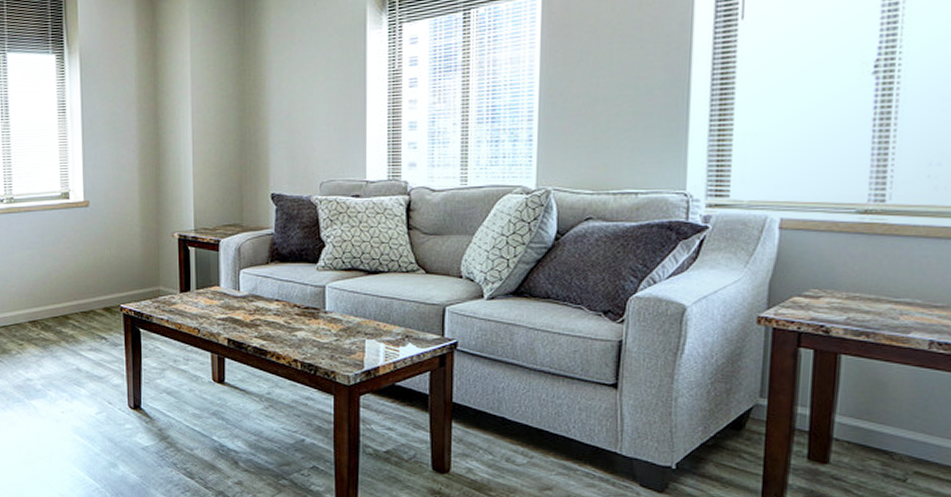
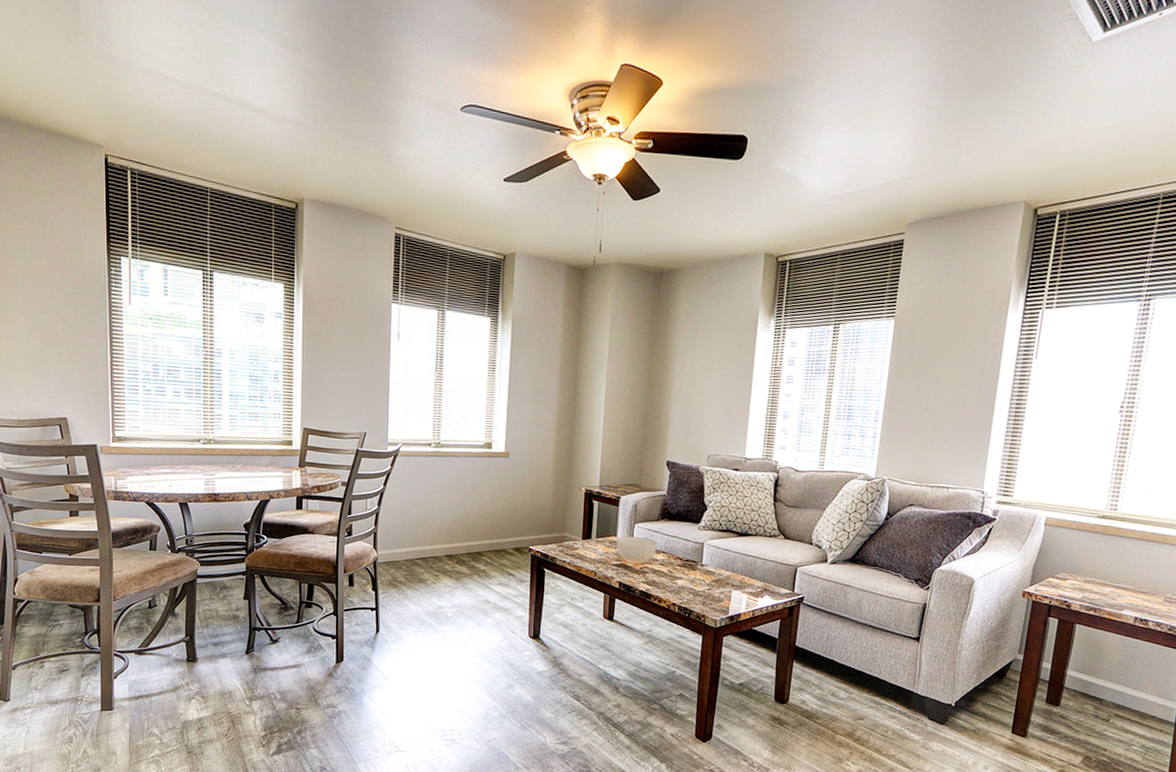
bowl: none [219,284,269,317] -> present [616,536,658,565]

